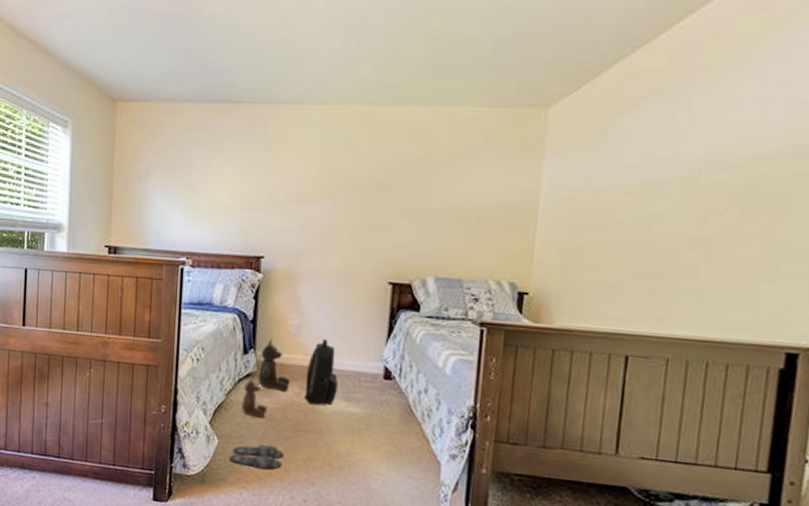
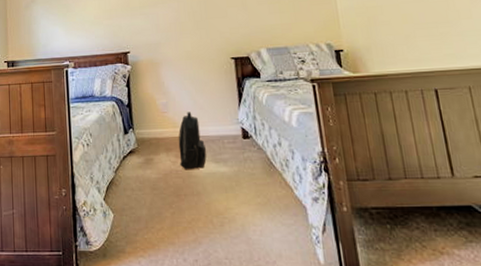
slippers: present [229,444,284,470] -> none [125,212,171,236]
stuffed animal: present [241,376,268,418] -> none [129,152,151,188]
teddy bear: present [258,338,291,392] -> none [139,118,167,162]

